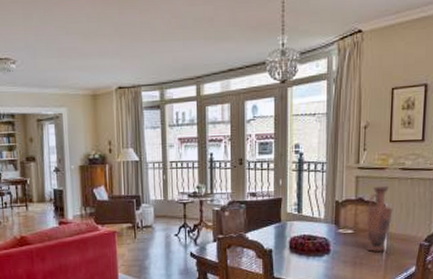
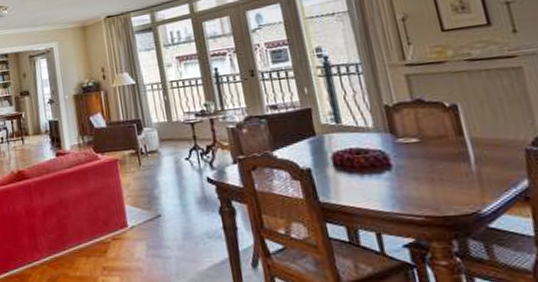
vase: present [366,185,393,252] -> none [430,81,474,164]

